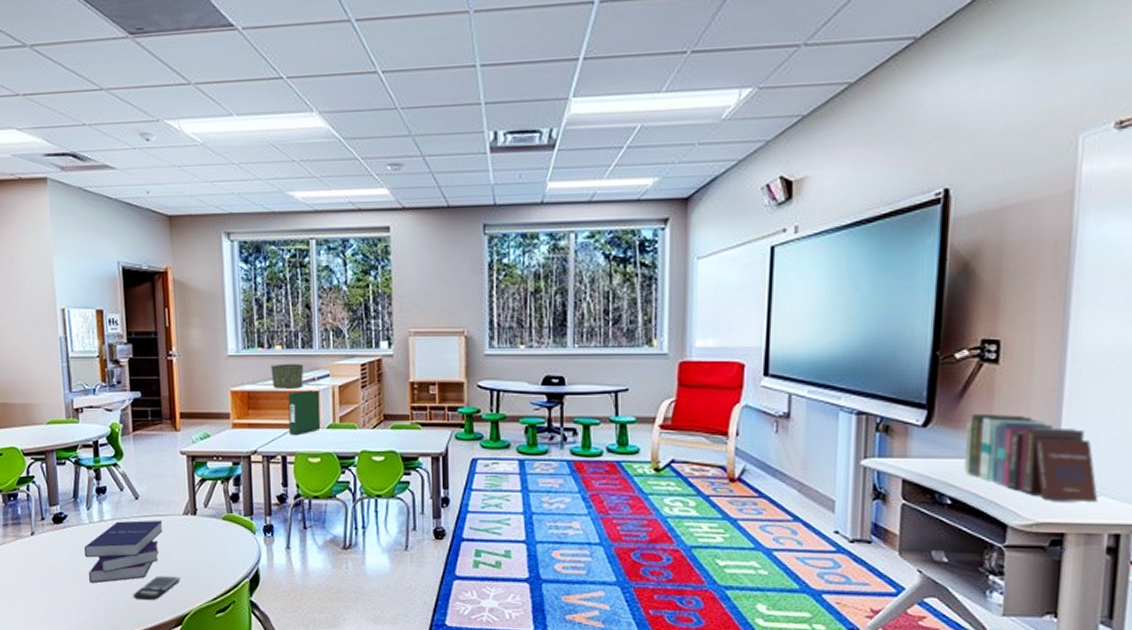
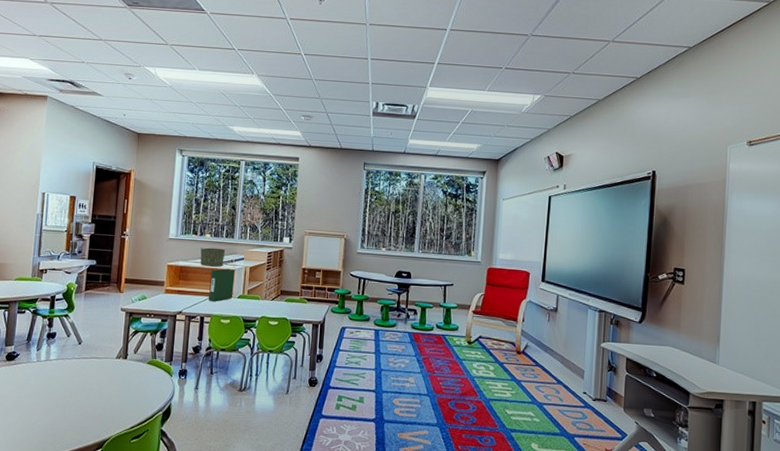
book: present [84,520,163,584] -> none [28,361,99,412]
calculator: present [133,576,181,600] -> none [64,407,107,427]
books: present [963,413,1099,502] -> none [663,315,743,379]

